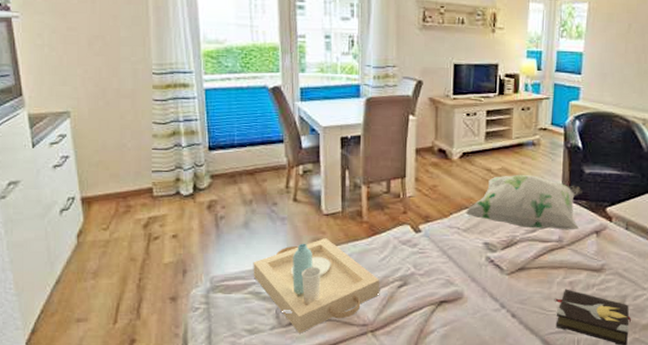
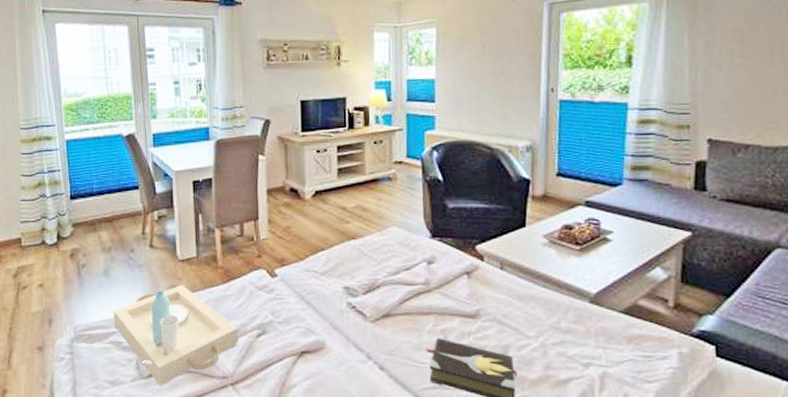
decorative pillow: present [465,174,582,230] -> none [322,211,448,272]

